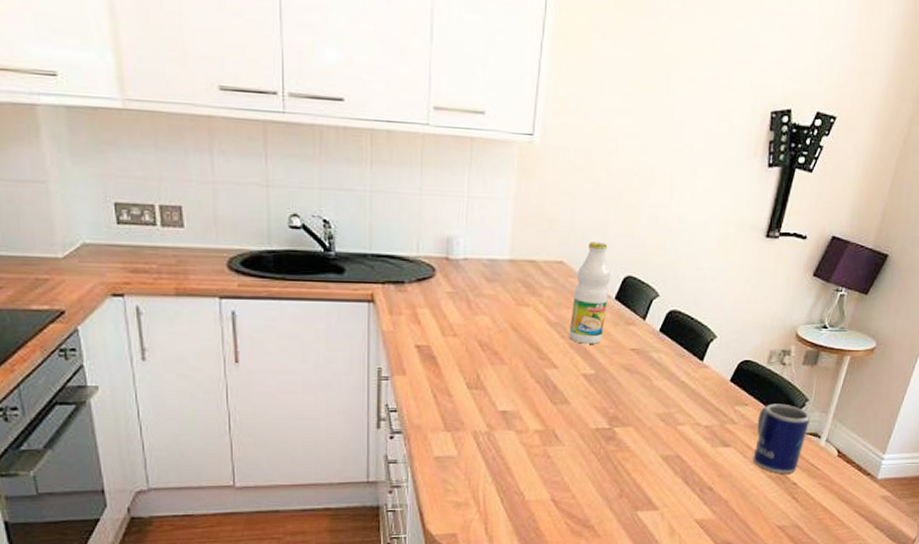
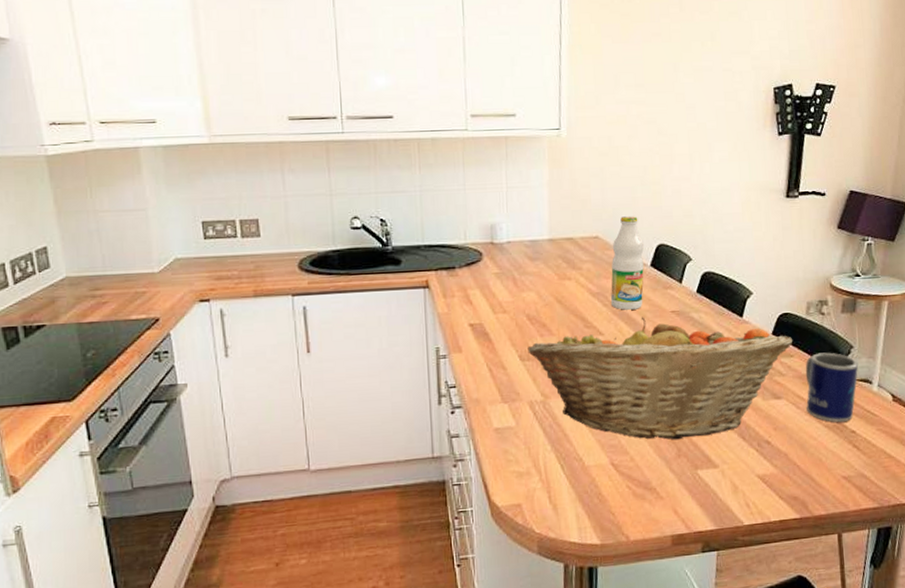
fruit basket: none [476,352,749,481] -> present [527,317,792,440]

